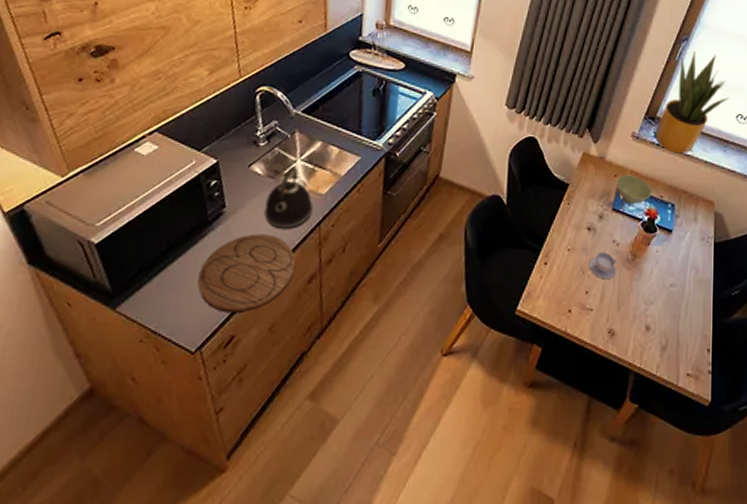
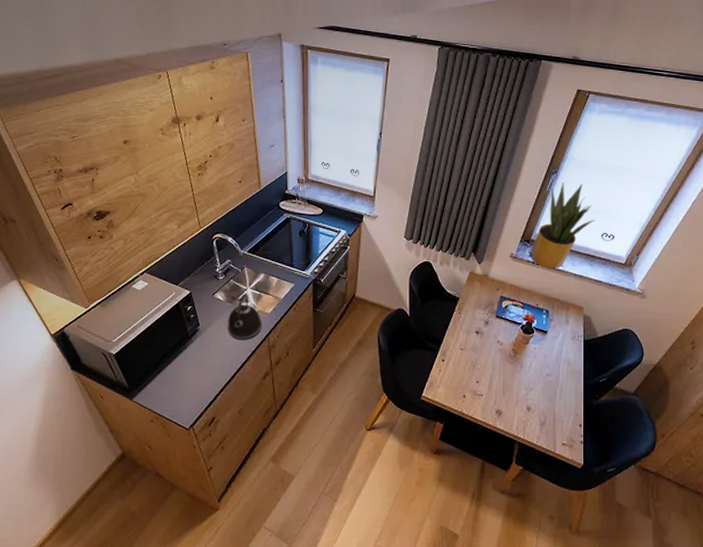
cutting board: present [198,234,296,314] -> none [185,344,254,402]
teacup: present [589,252,616,280] -> none [478,350,501,372]
bowl: present [617,174,651,205] -> none [499,288,528,312]

